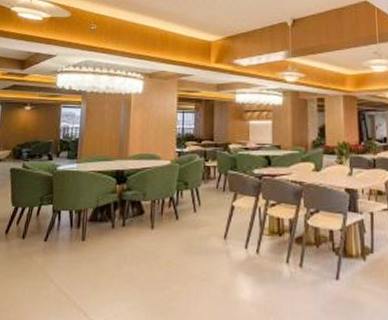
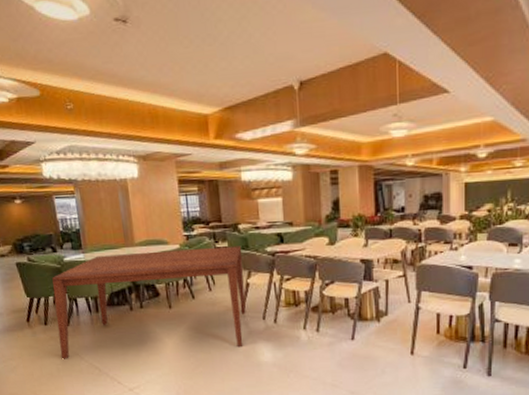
dining table: none [30,165,230,281] -> present [52,246,246,359]

